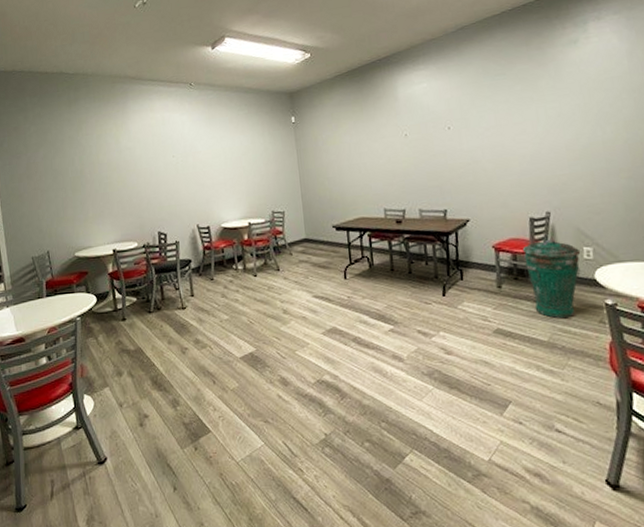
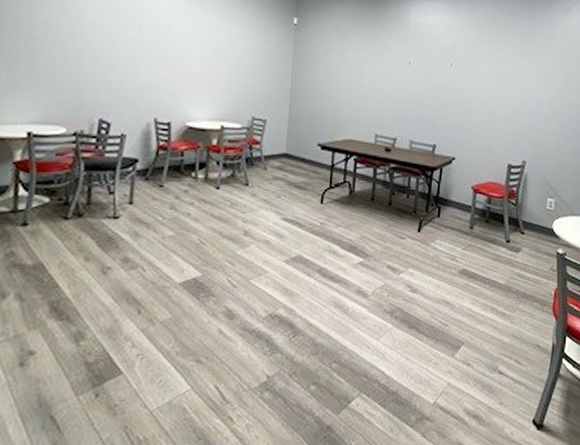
trash can: present [522,239,581,319] -> none [496,186,545,264]

